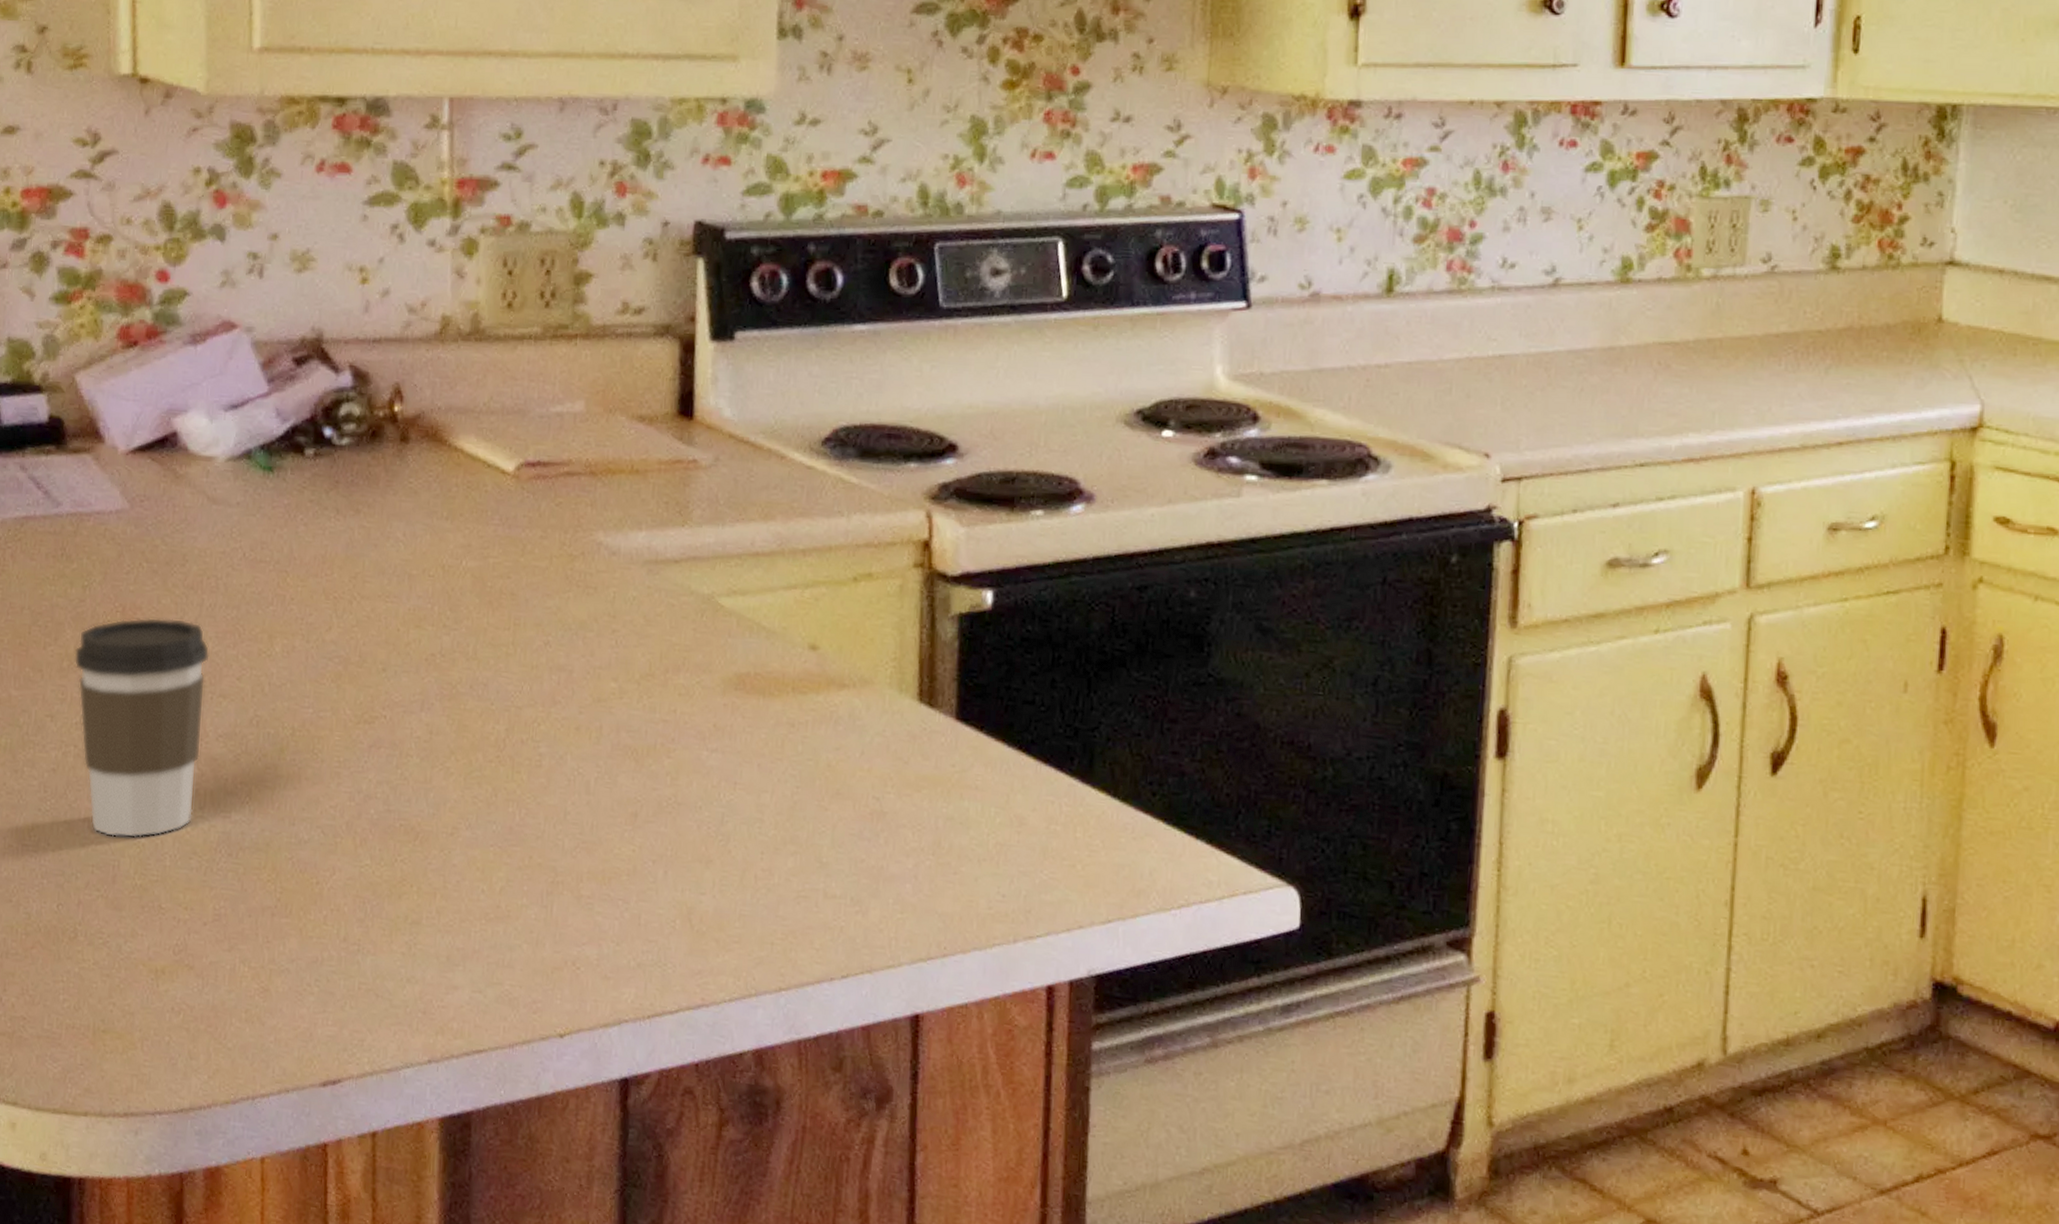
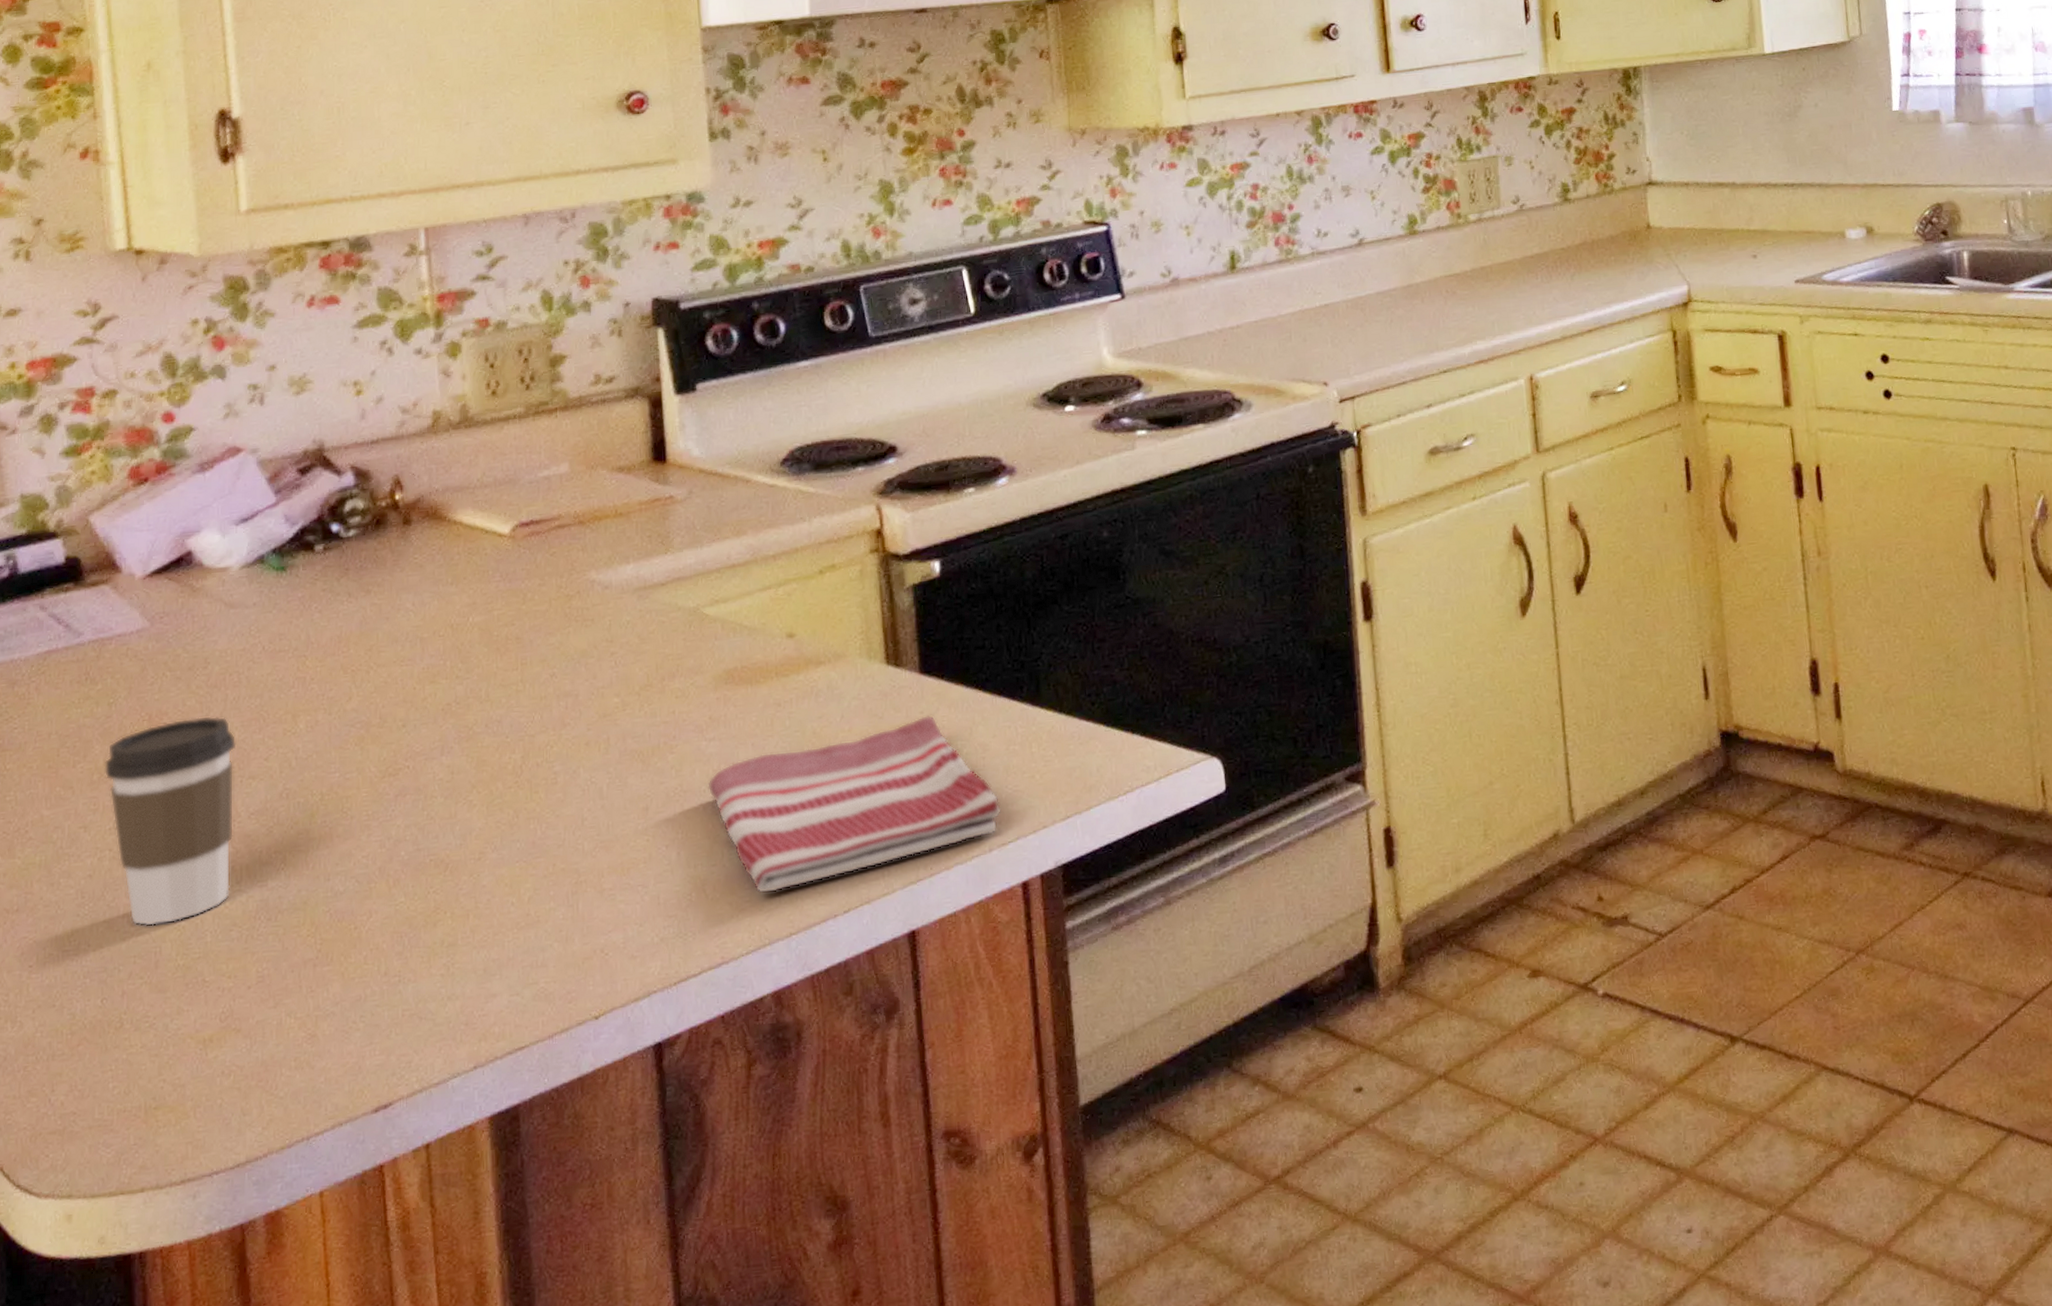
dish towel: none [704,769,1034,939] -> present [708,714,1002,894]

